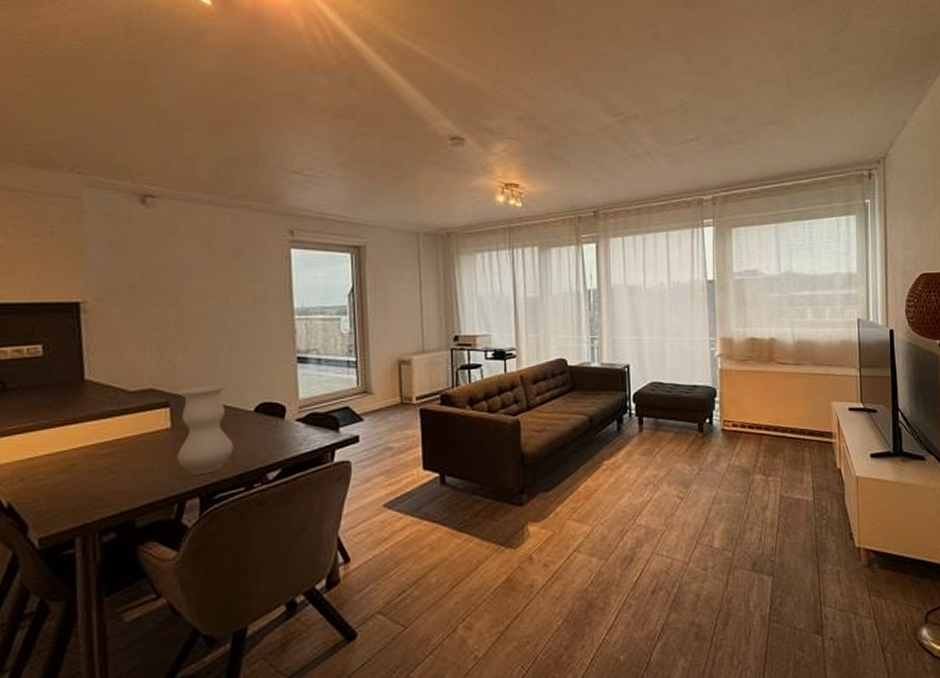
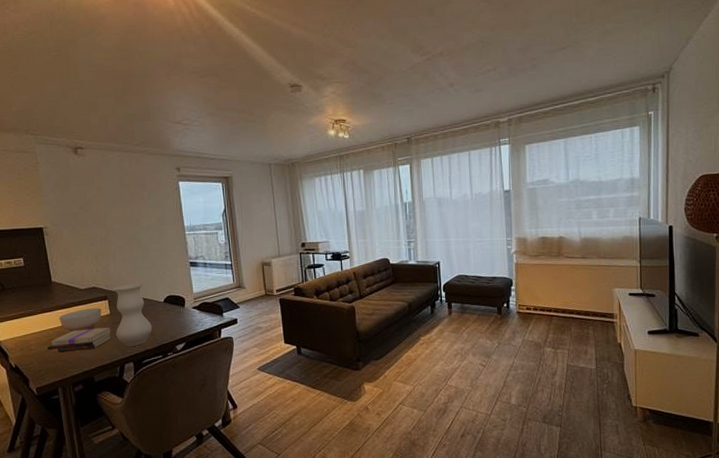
books: none [65,448,171,484] -> present [47,328,112,353]
bowl: none [88,419,158,453] -> present [58,308,102,332]

